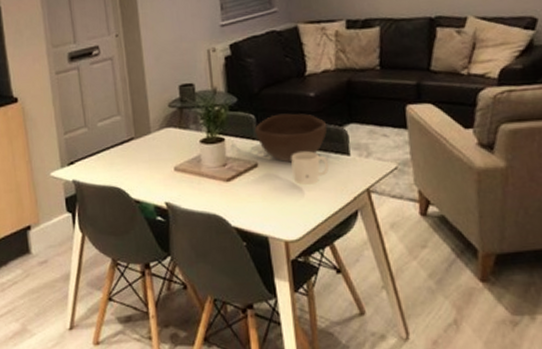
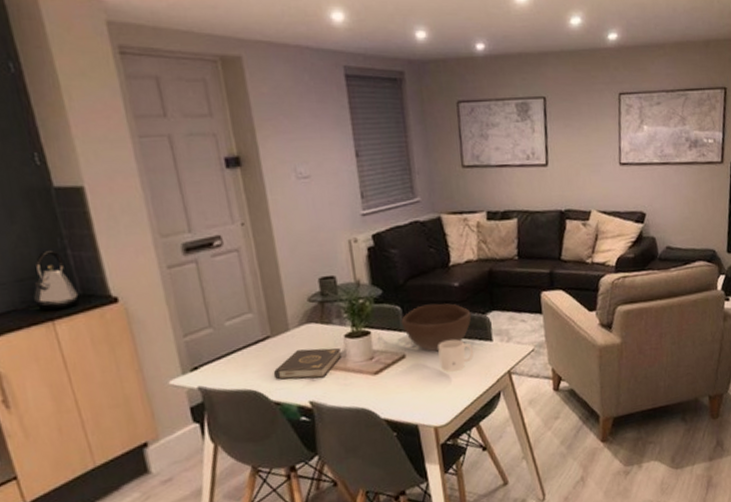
book: none [135,151,197,181] -> present [273,348,343,380]

